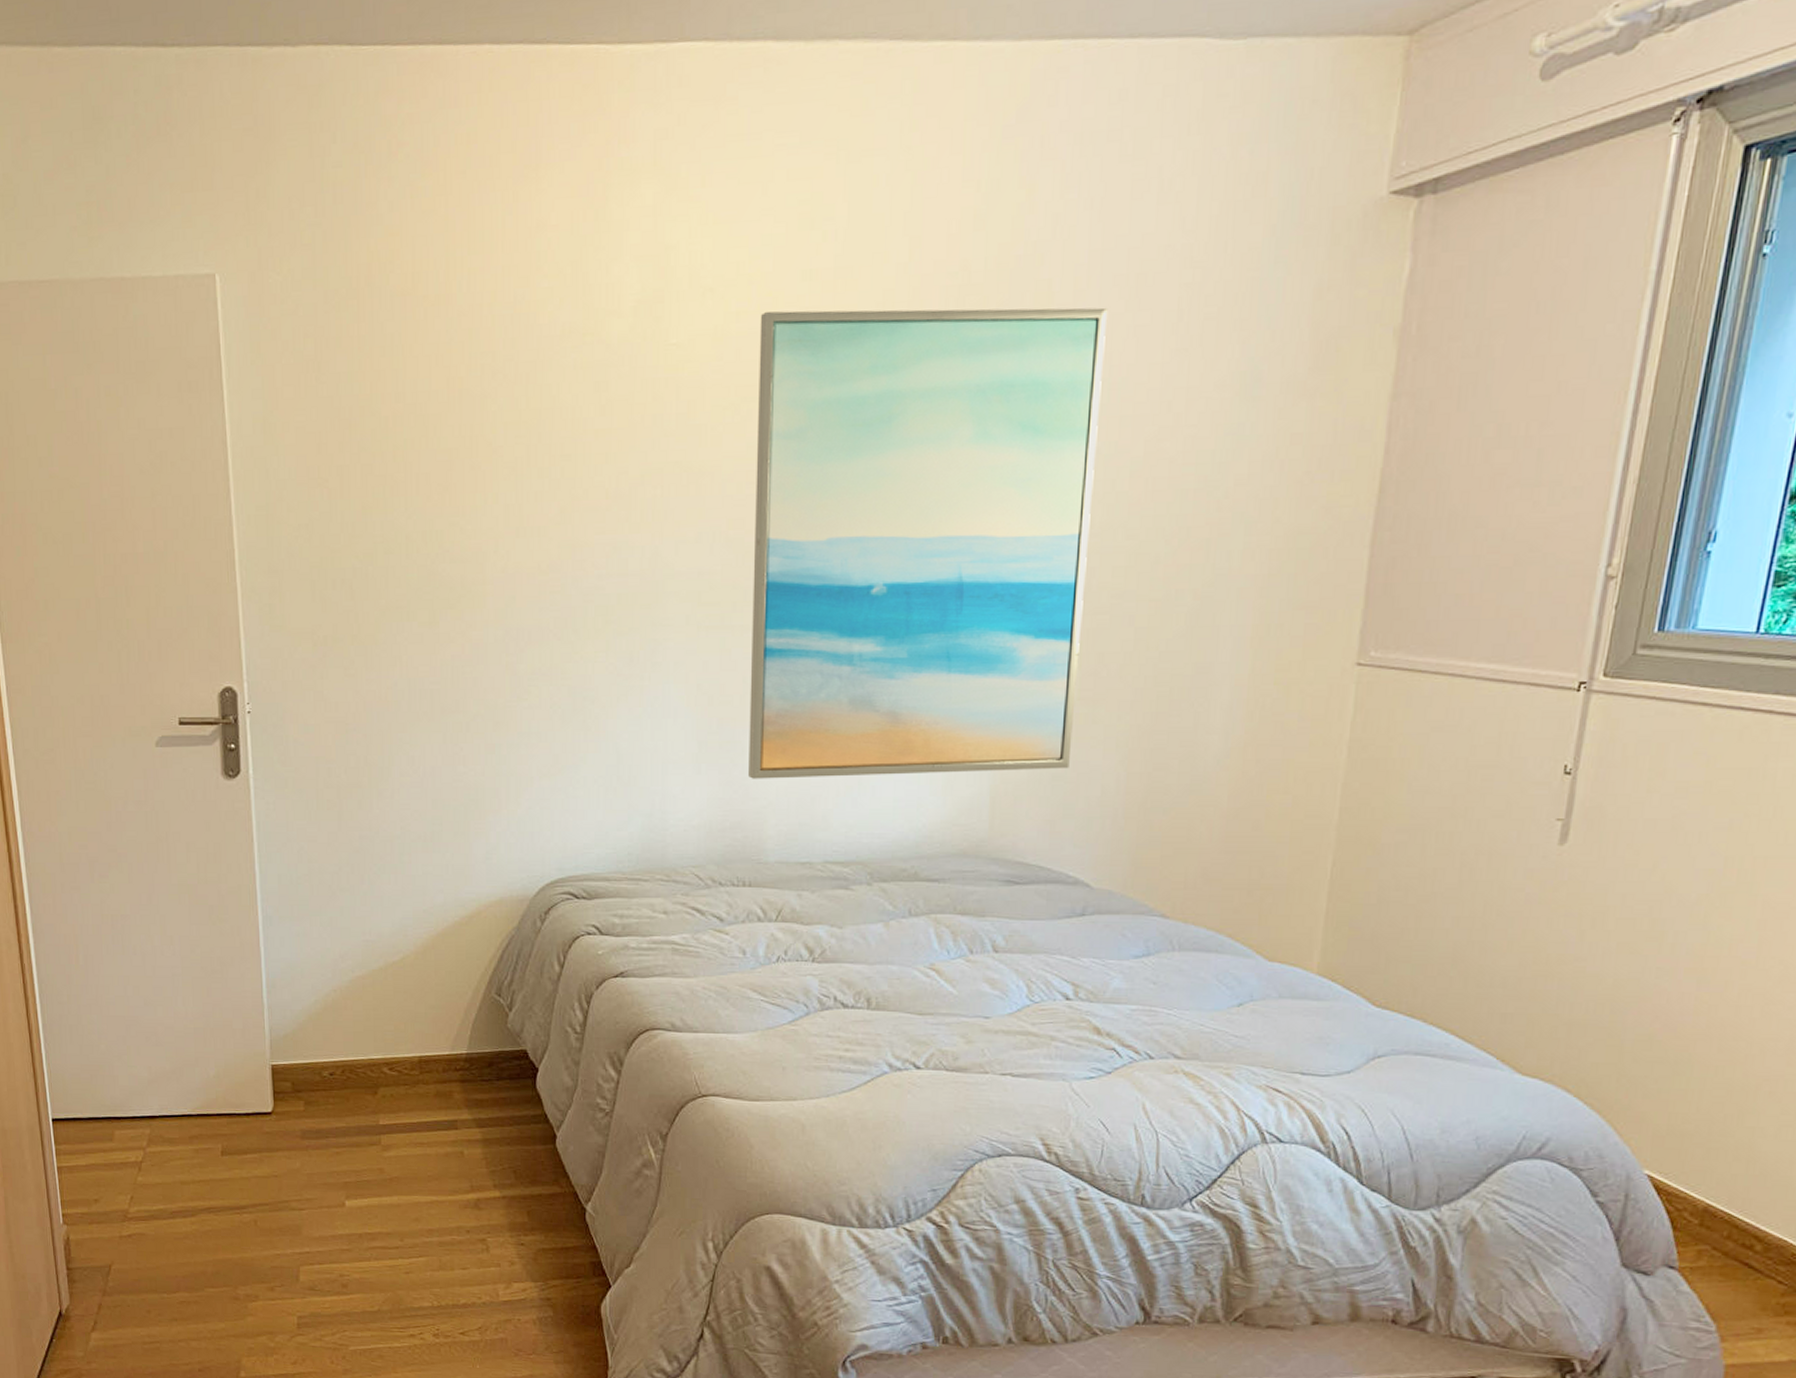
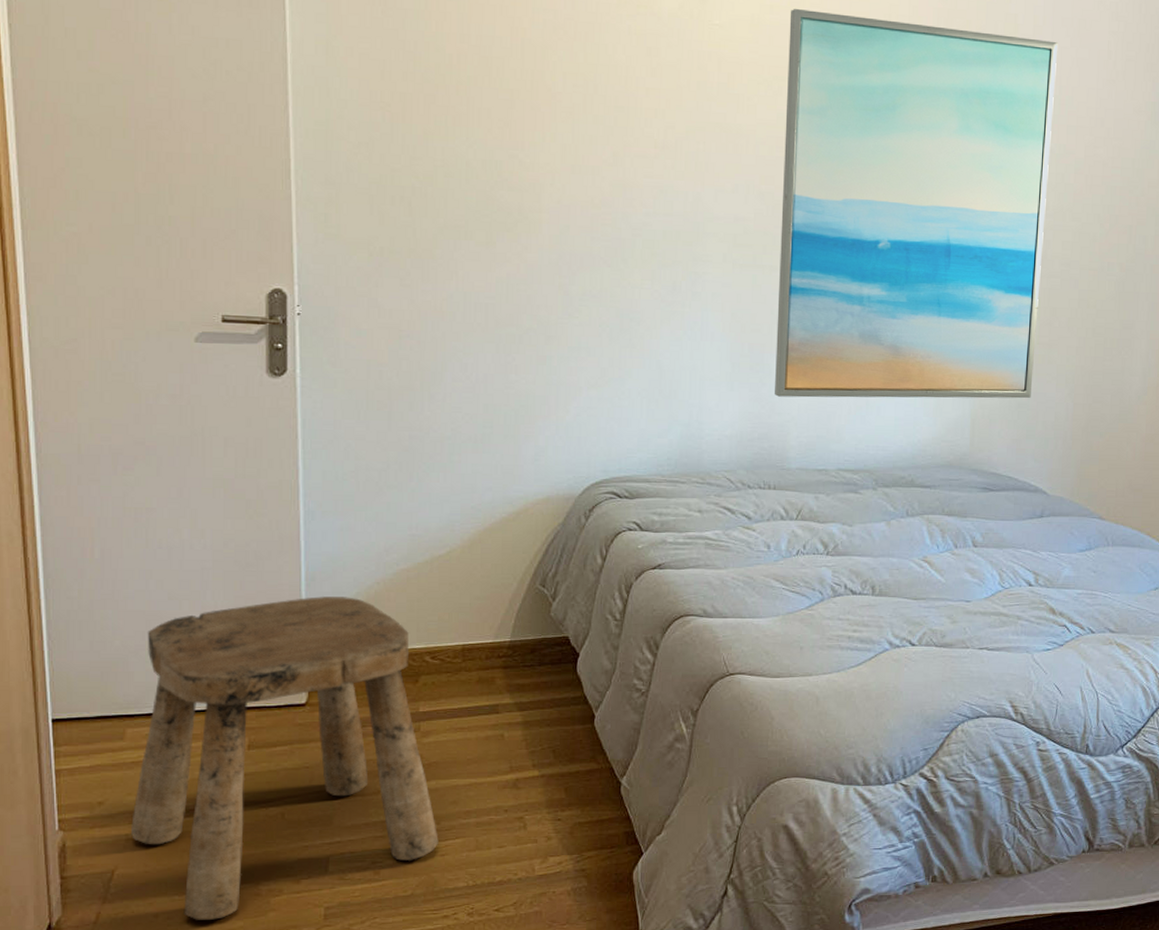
stool: none [123,1004,403,1320] -> present [131,596,439,920]

